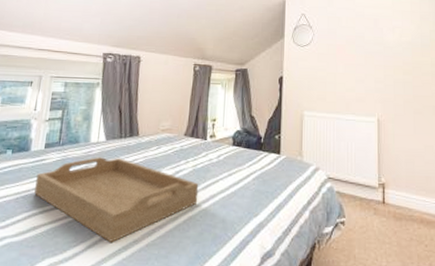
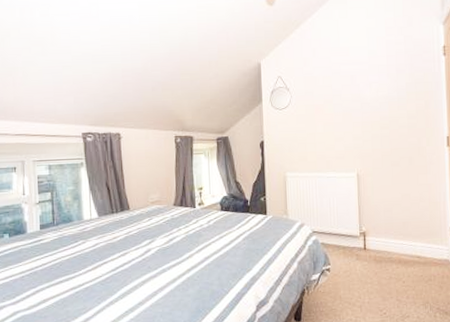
serving tray: present [34,157,199,243] -> none [37,231,194,307]

